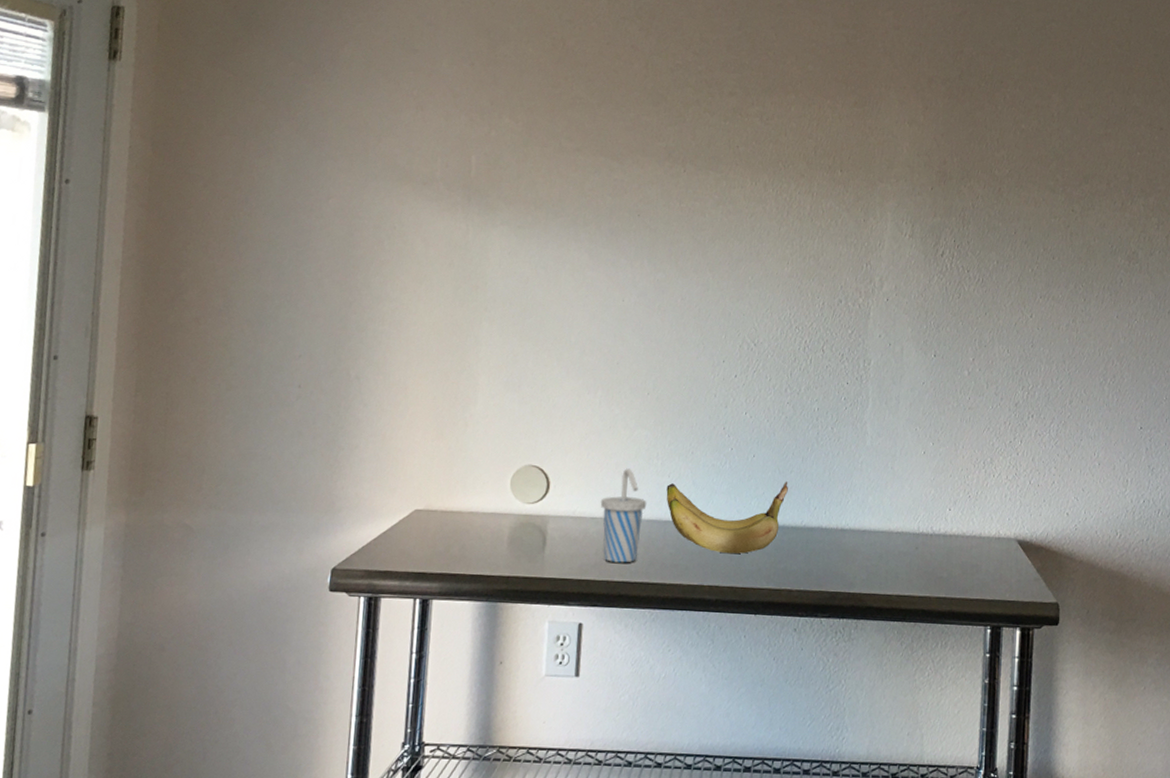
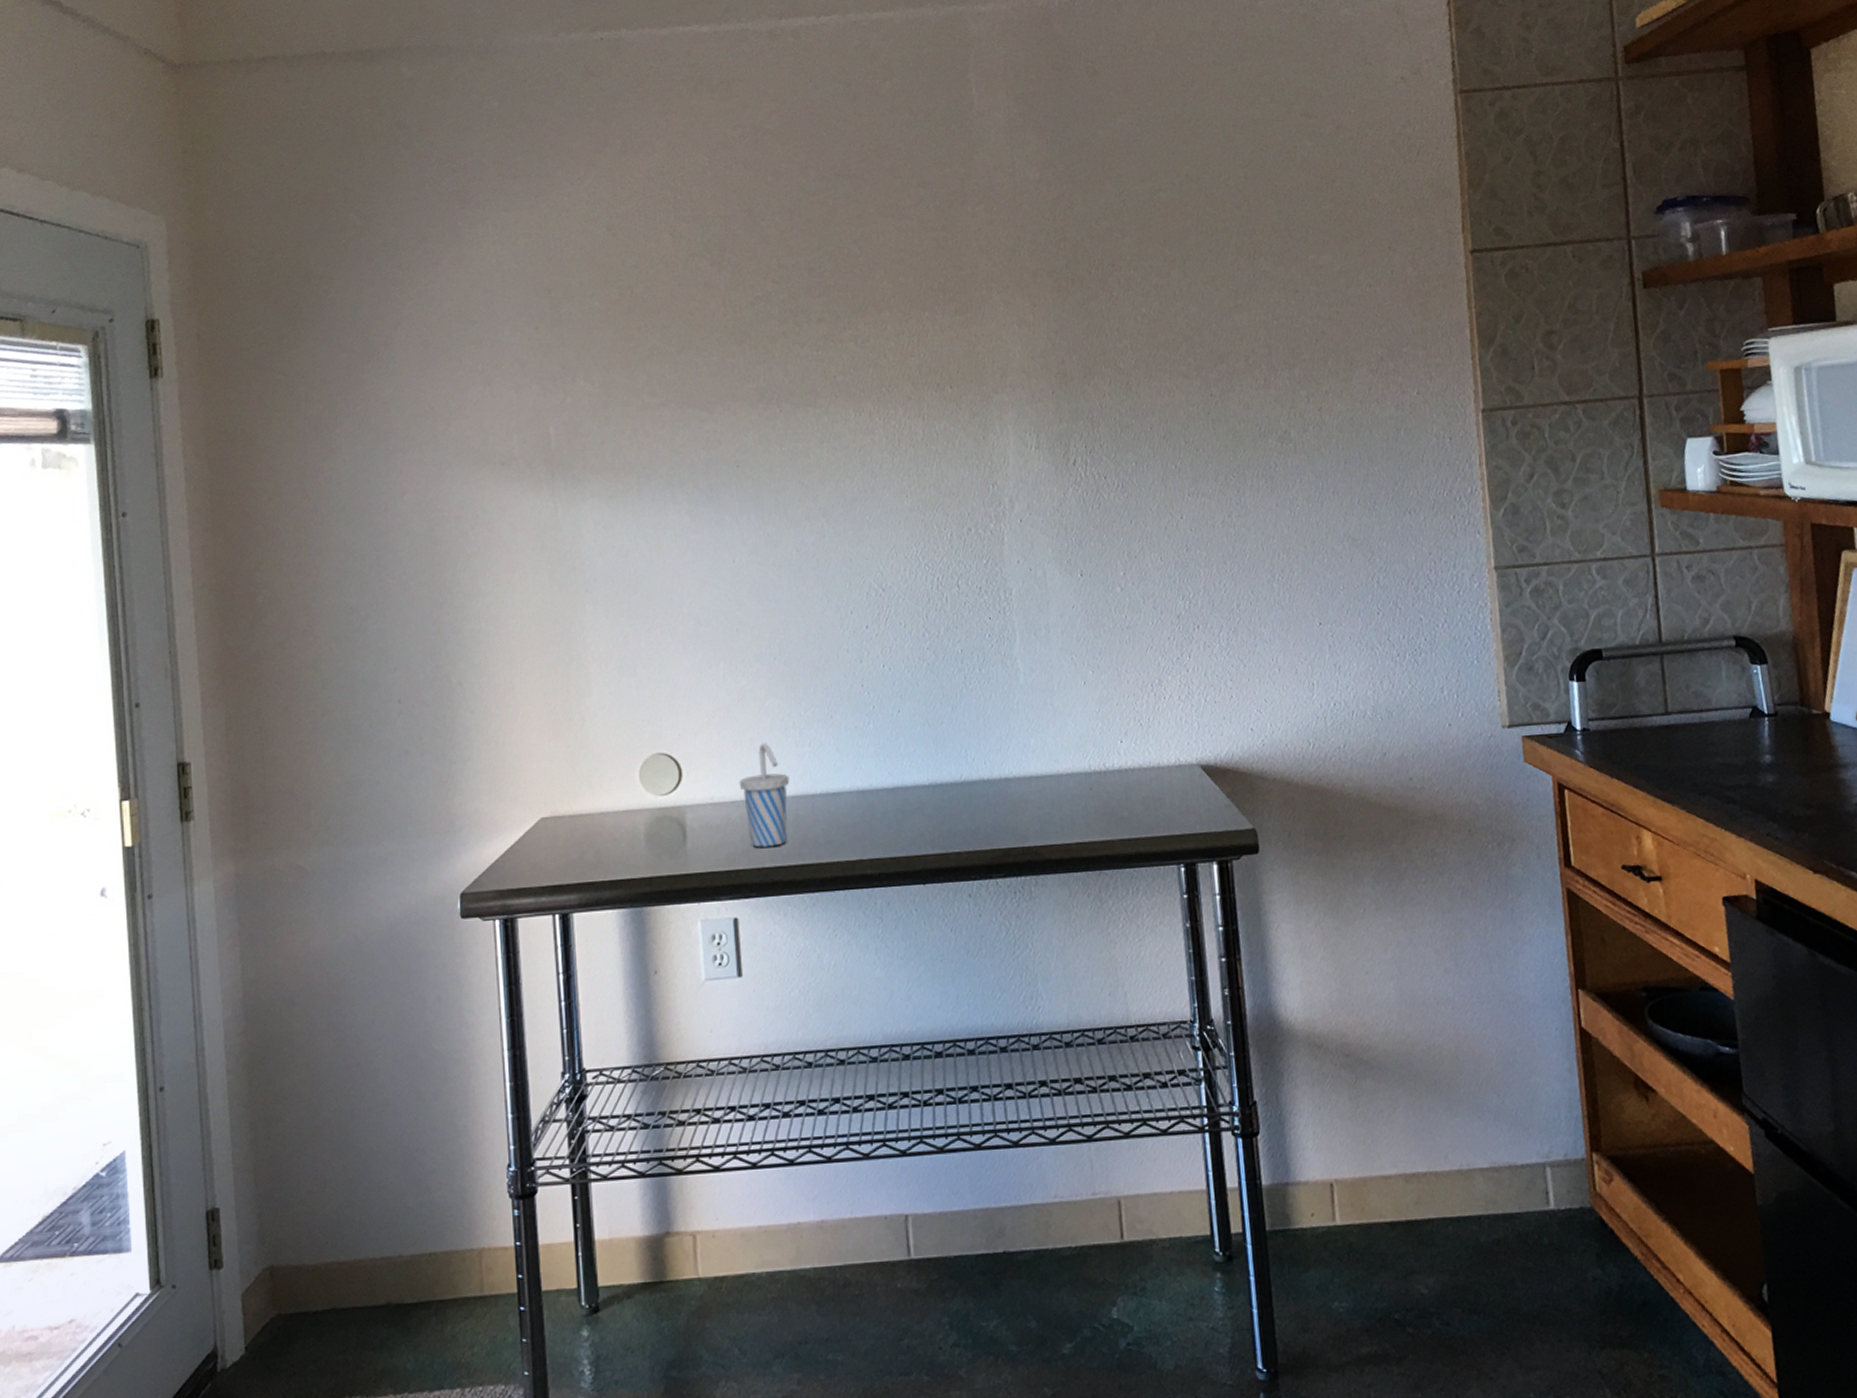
banana: present [666,481,788,554] -> none [808,734,941,822]

